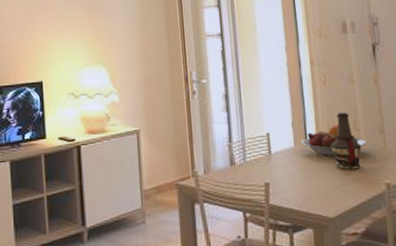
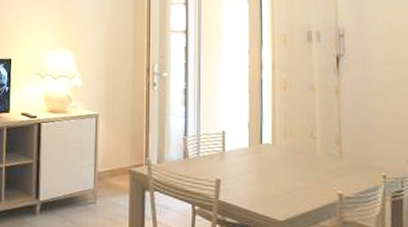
fruit bowl: present [300,124,368,156] -> none [255,130,323,161]
bottle: present [331,113,362,170] -> none [286,119,316,177]

